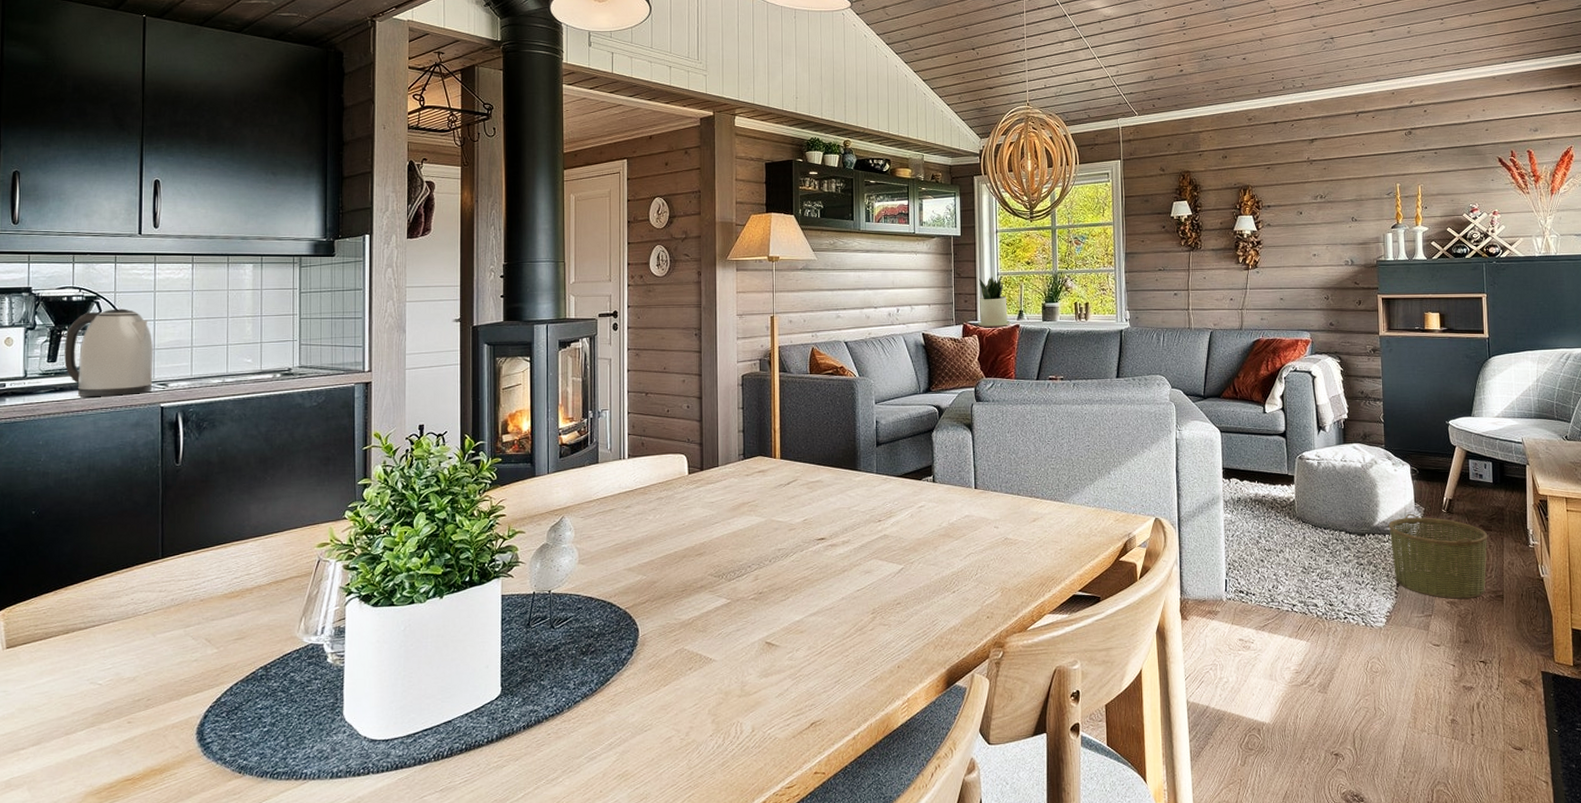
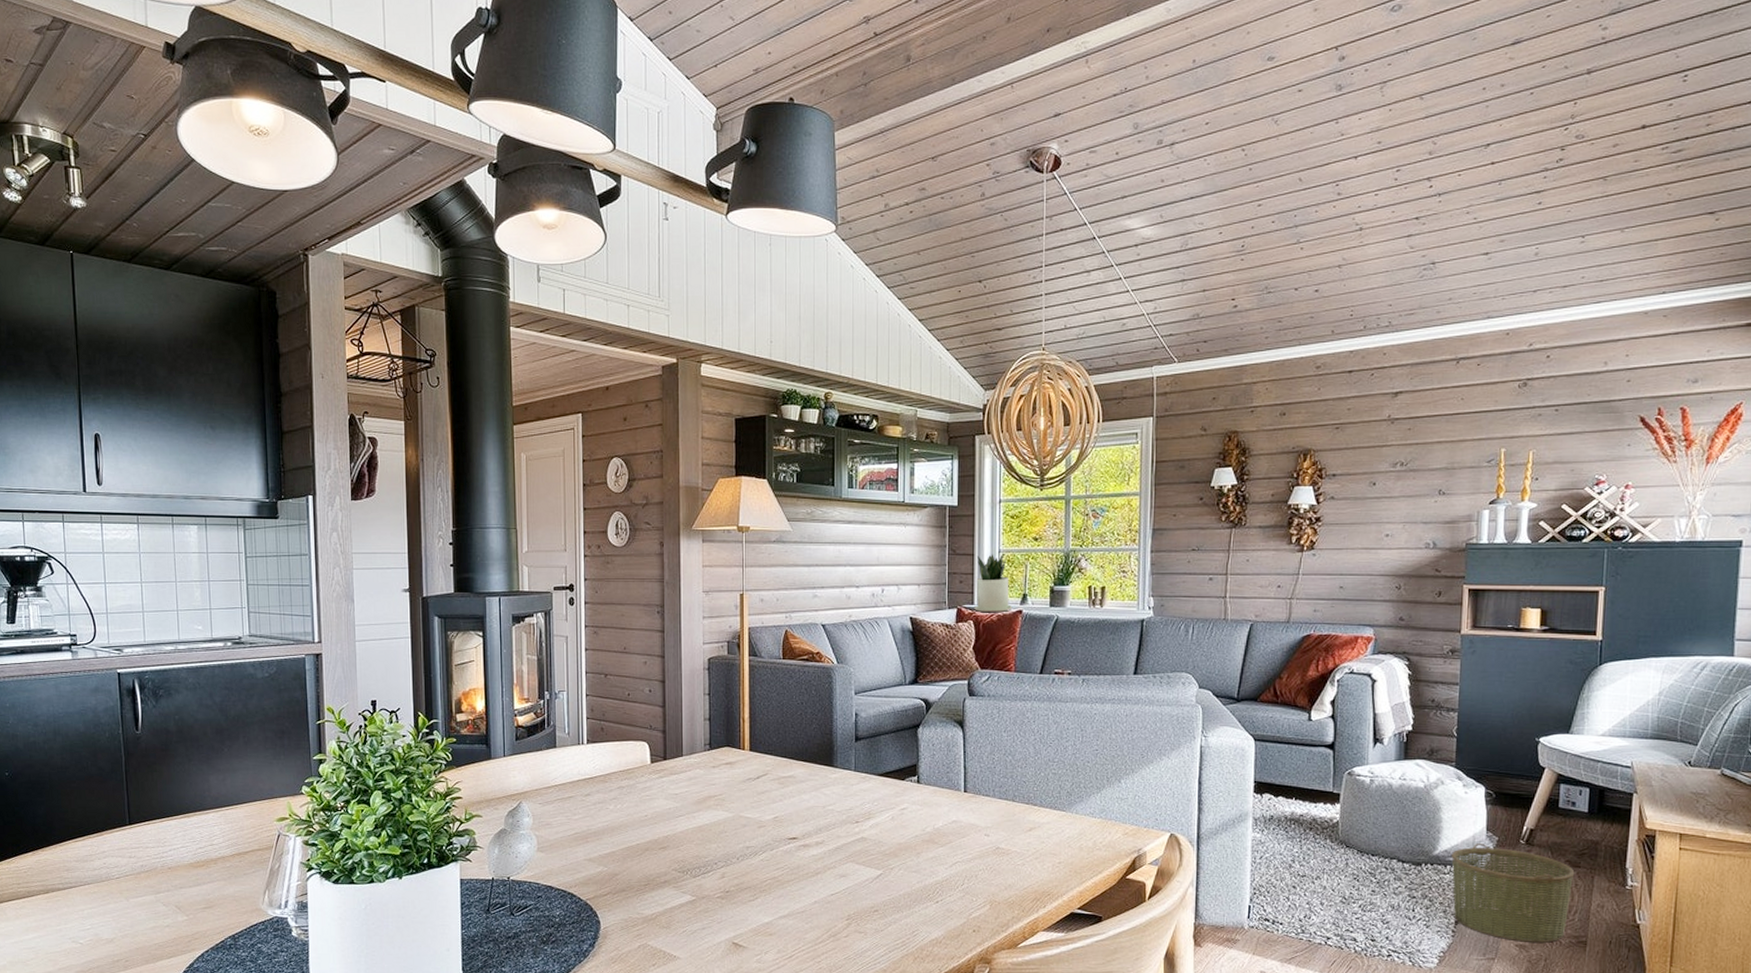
kettle: present [64,308,154,398] -> none [21,570,108,661]

